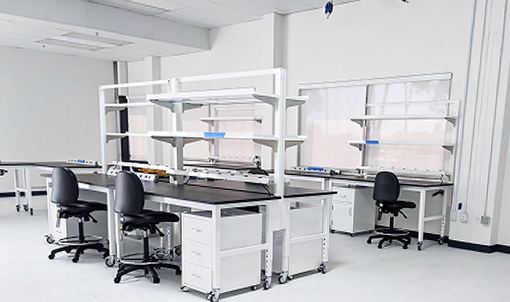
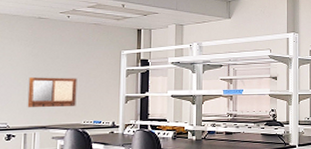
writing board: none [13,112,60,144] -> present [27,77,77,108]

